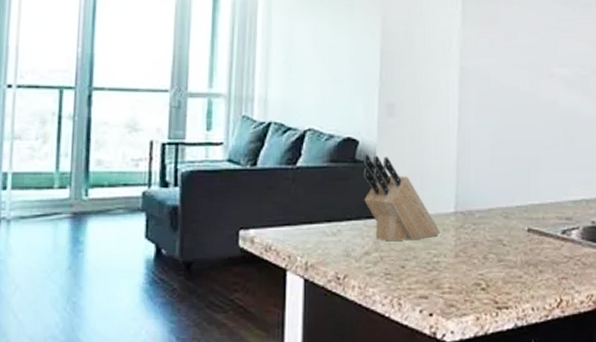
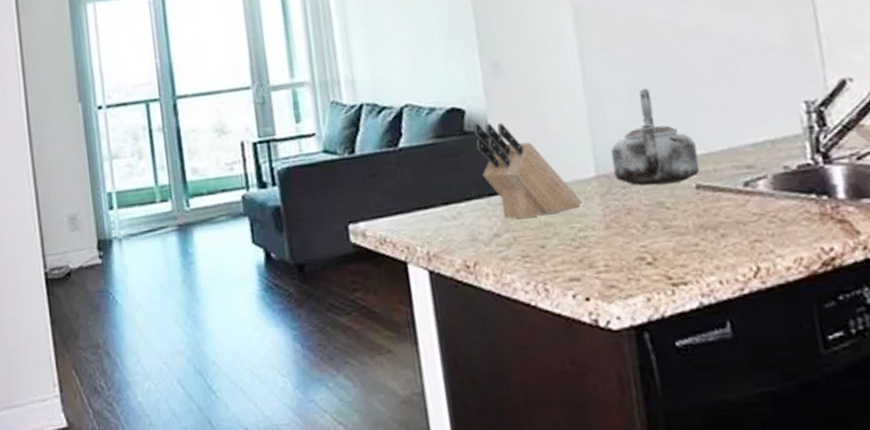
kettle: none [469,144,533,225] -> present [610,87,700,186]

